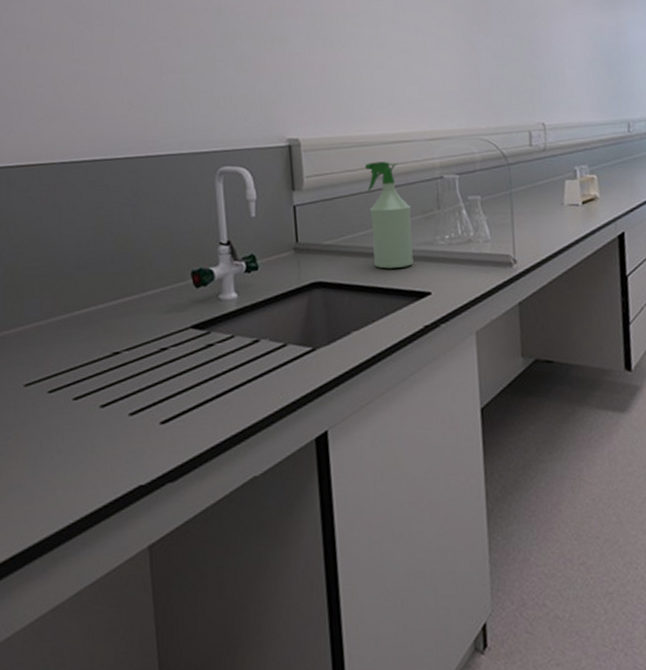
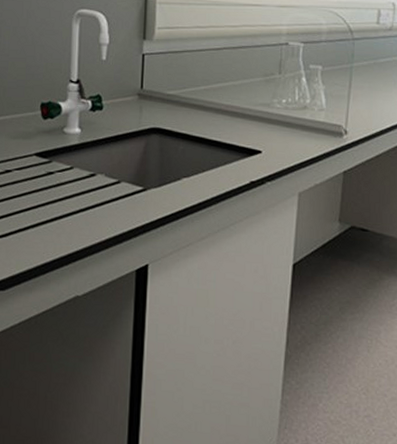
spray bottle: present [365,161,414,269] -> none [212,22,253,125]

